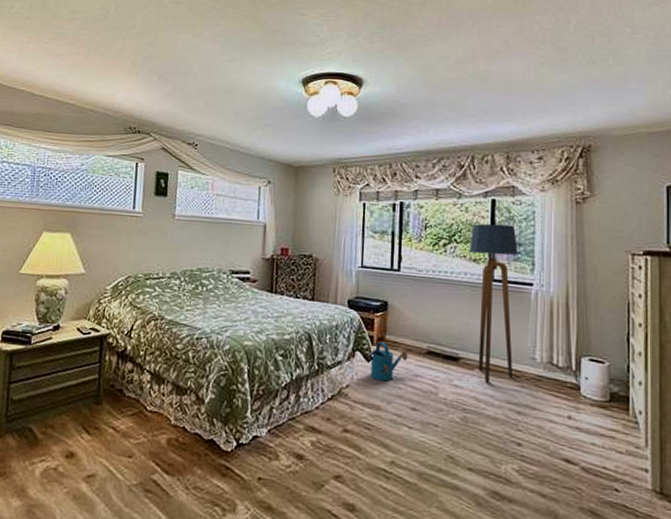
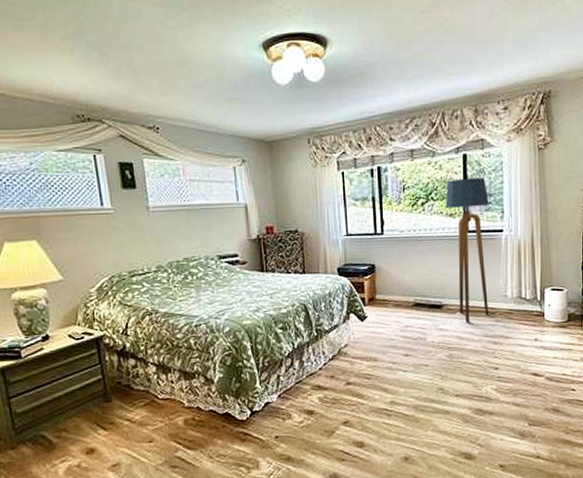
watering can: present [370,341,408,382] -> none [364,301,398,336]

